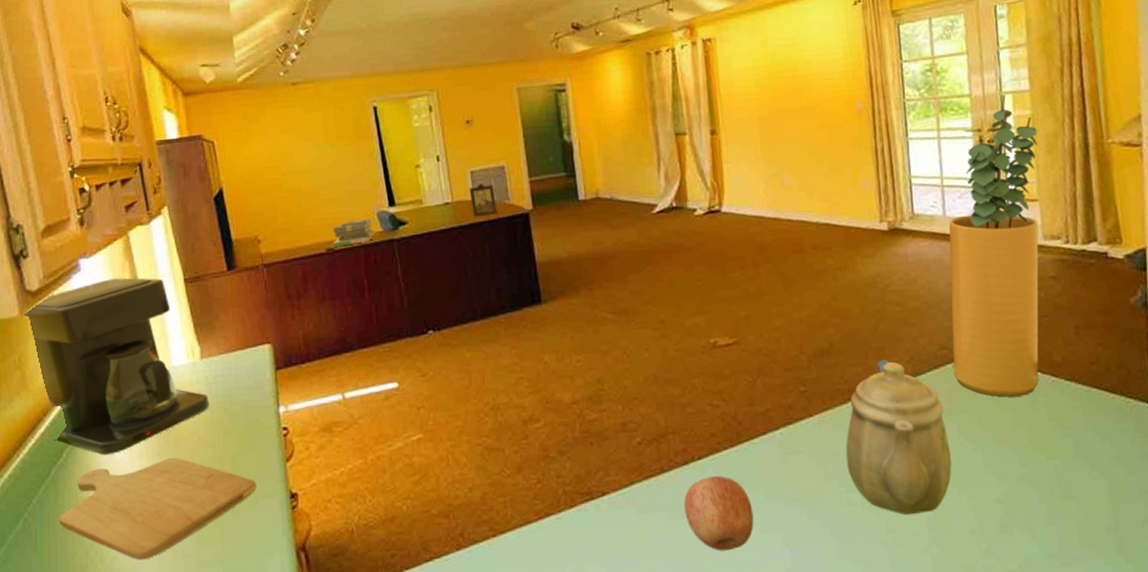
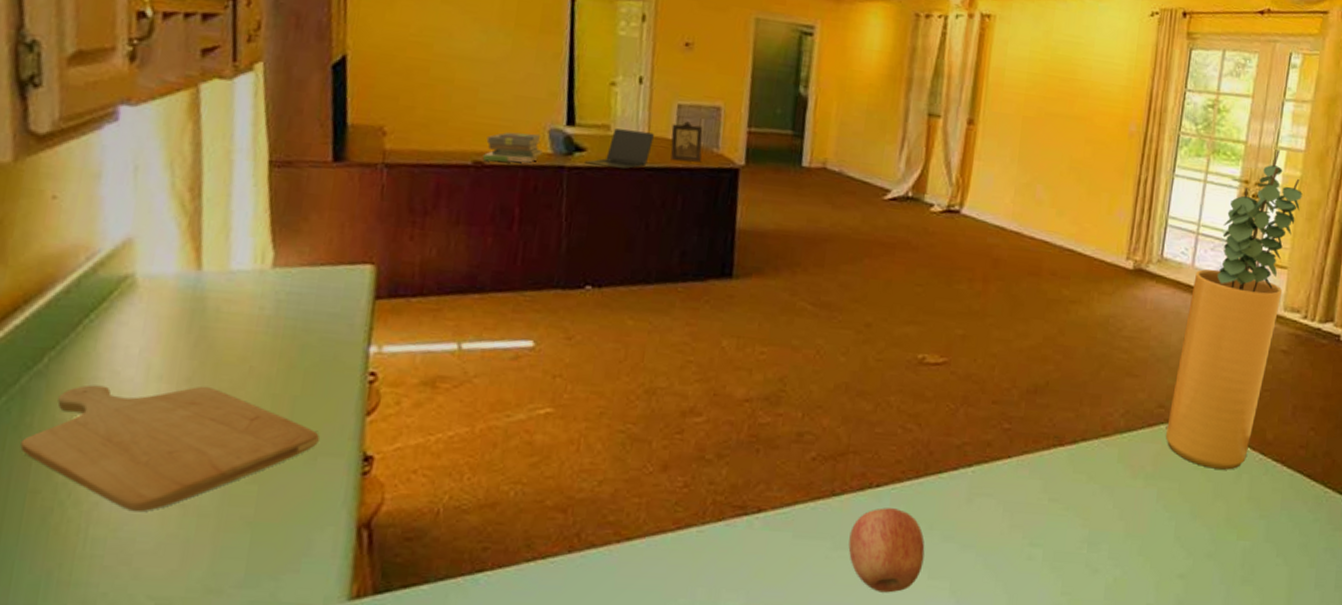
coffee maker: present [21,278,210,455] -> none [15,139,275,369]
laptop: none [408,198,458,234] -> present [585,128,655,170]
teapot: present [845,359,952,515] -> none [1035,408,1147,579]

